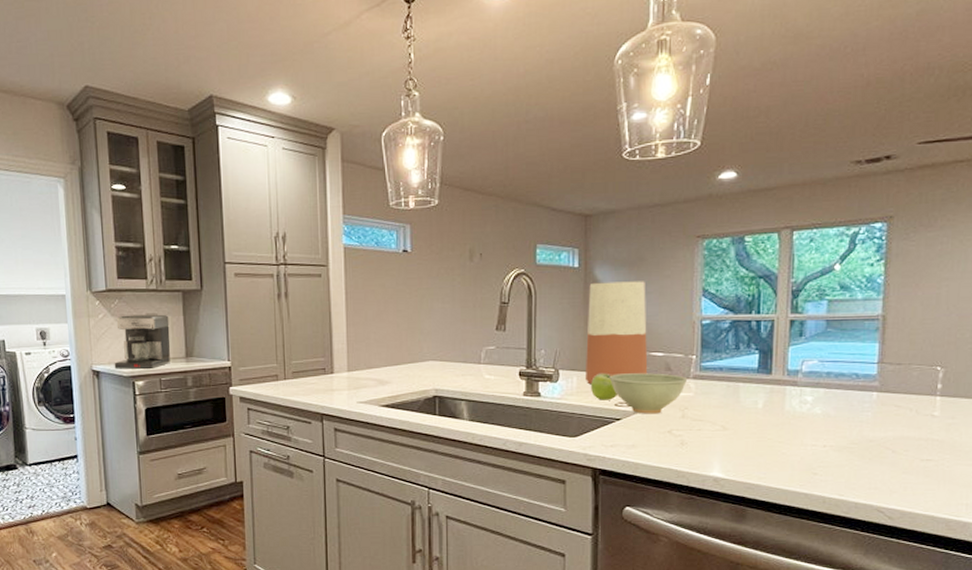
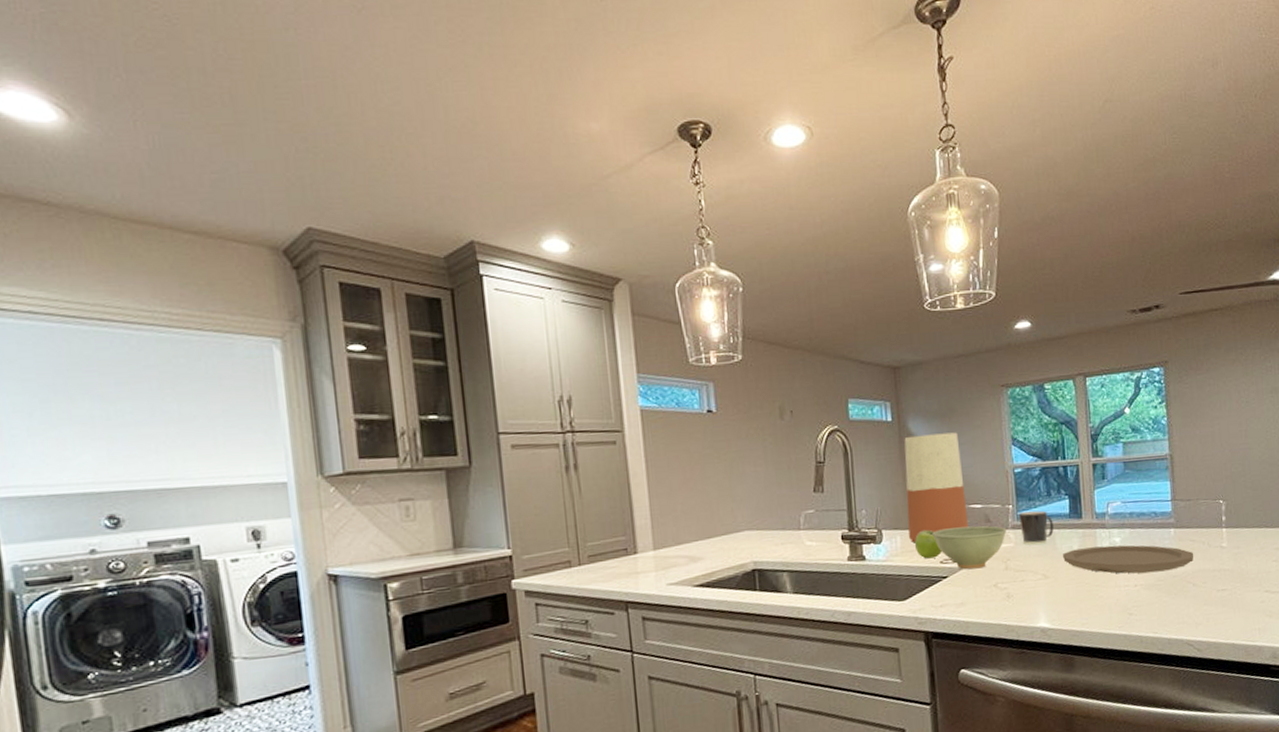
coffee maker: present [114,314,170,370] -> none [357,499,433,570]
mug: none [702,363,739,397] -> present [1019,510,1054,545]
tray: none [746,403,898,435] -> present [1063,545,1194,574]

